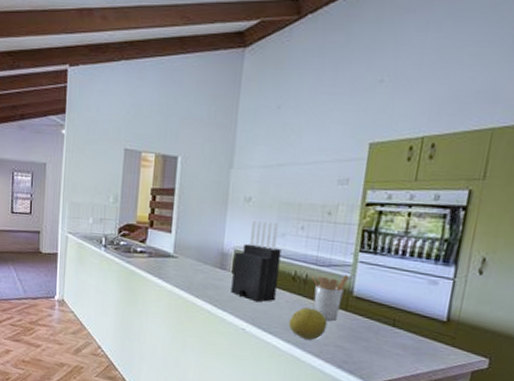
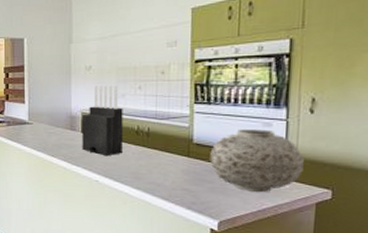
fruit: present [288,307,328,340] -> none [137,157,173,185]
utensil holder: present [310,275,349,321] -> none [152,125,187,167]
vase: none [368,285,466,357] -> present [210,129,304,193]

